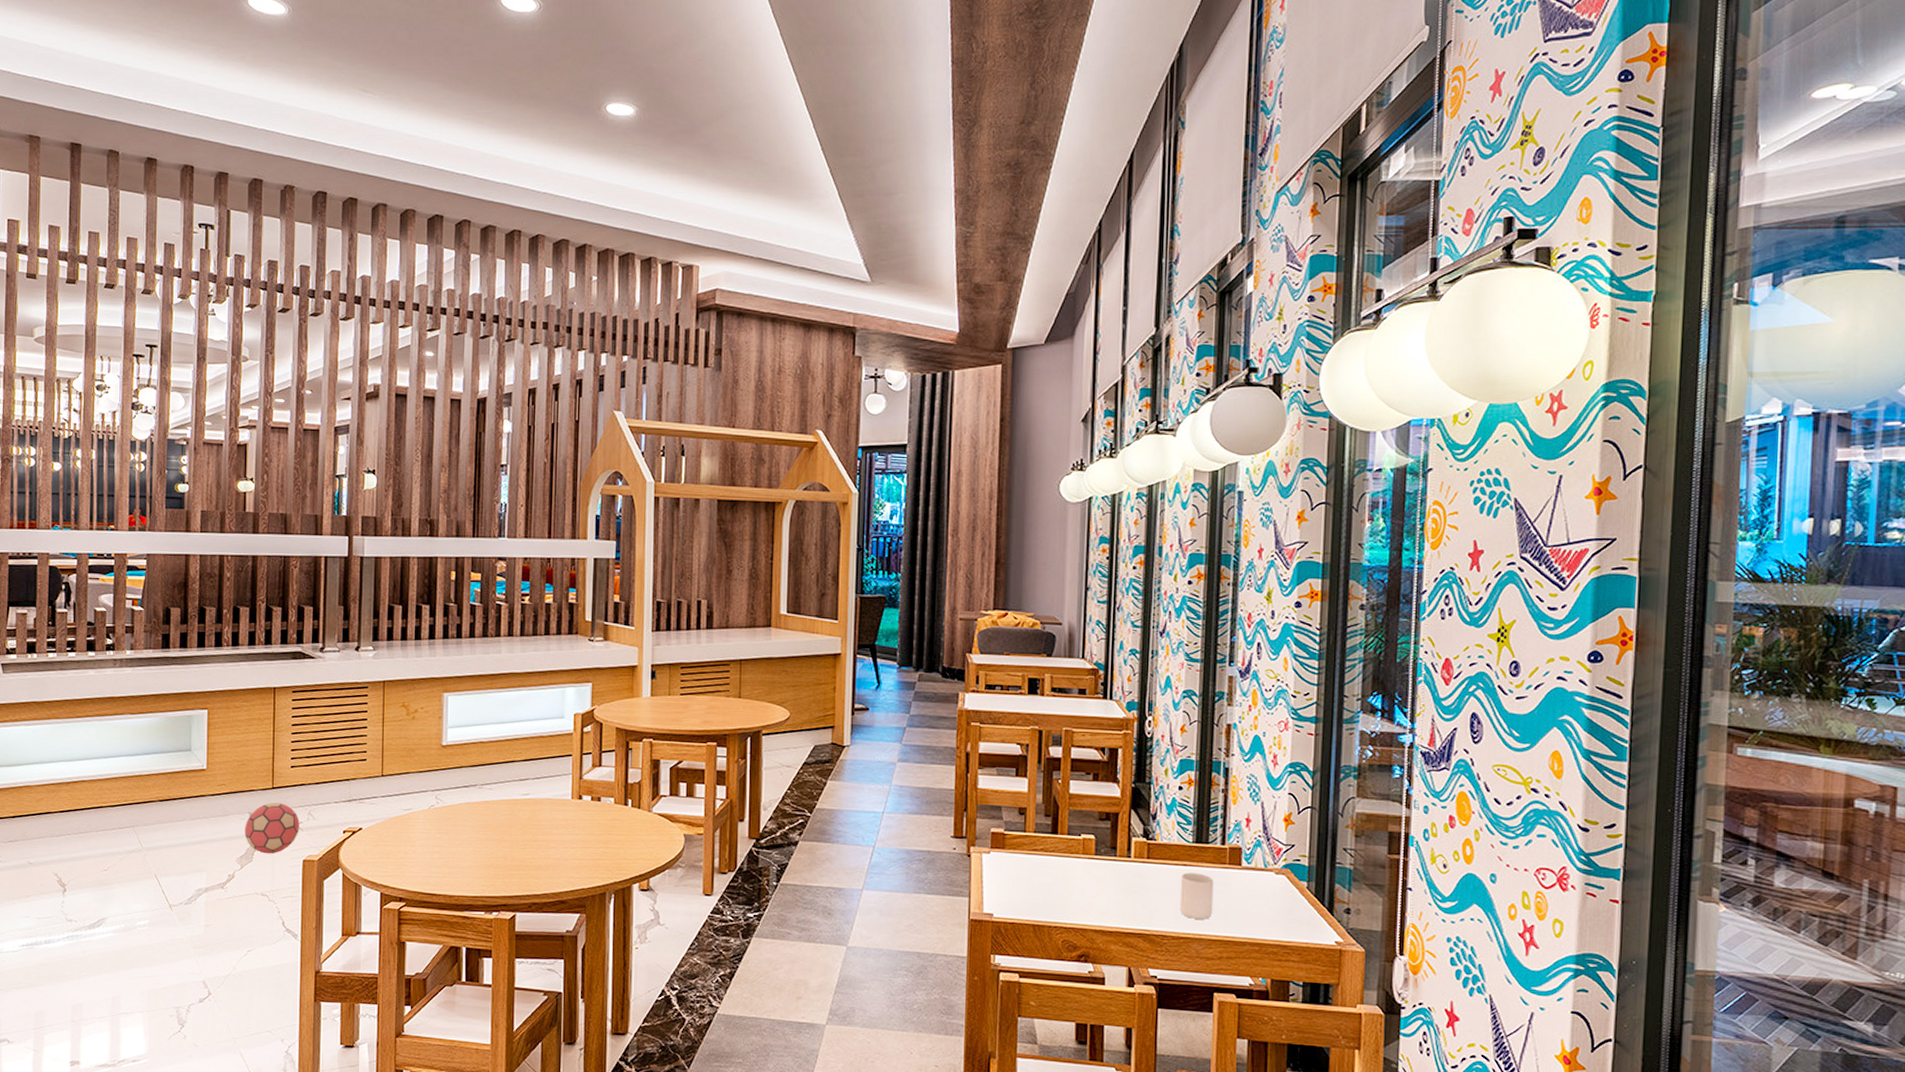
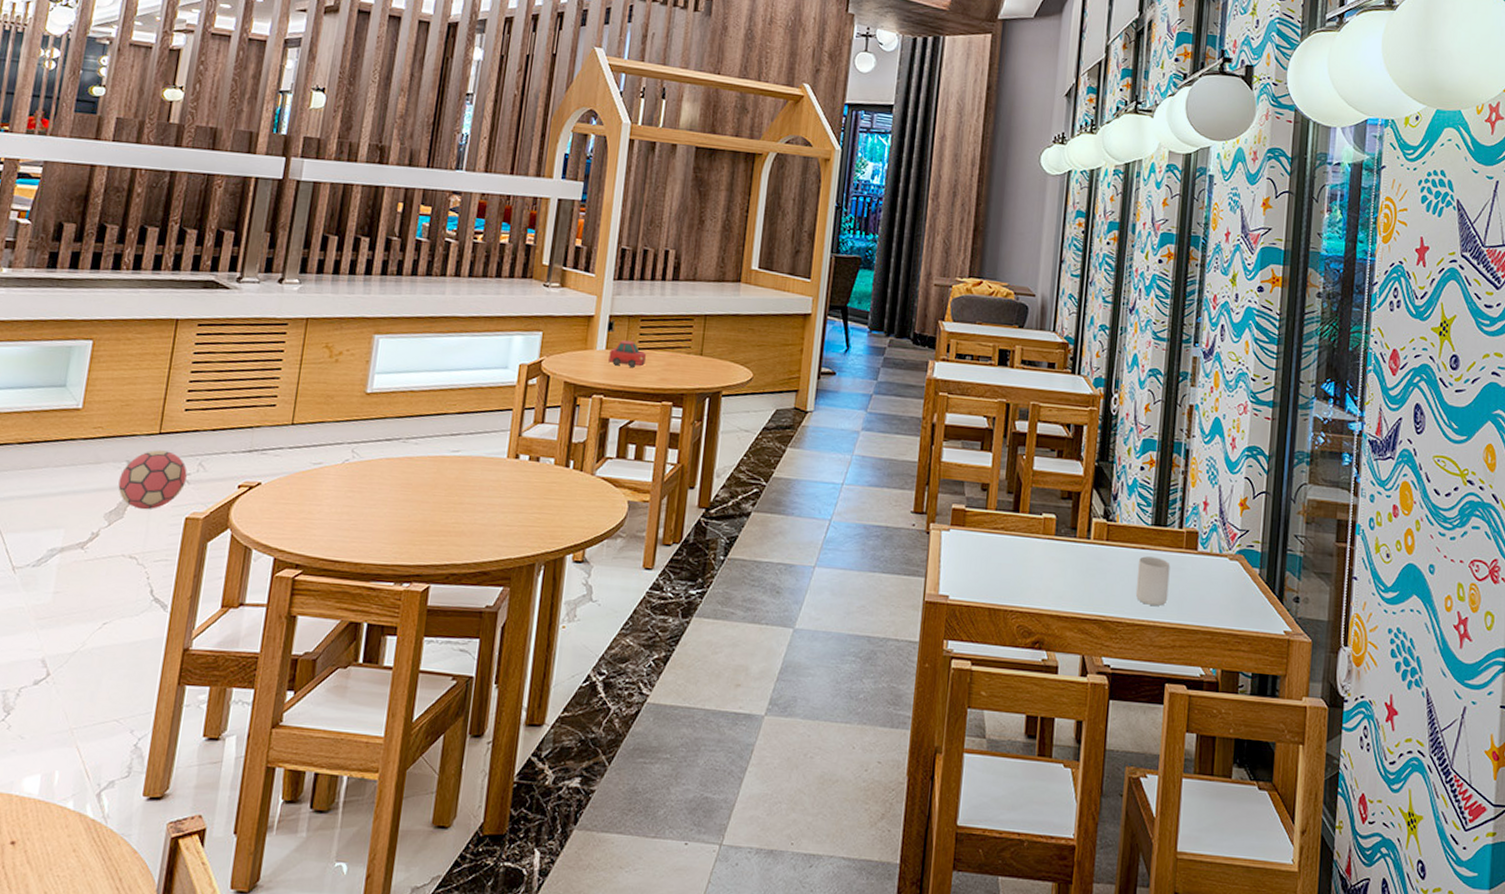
toy car: none [654,687,688,712] -> present [608,340,646,367]

